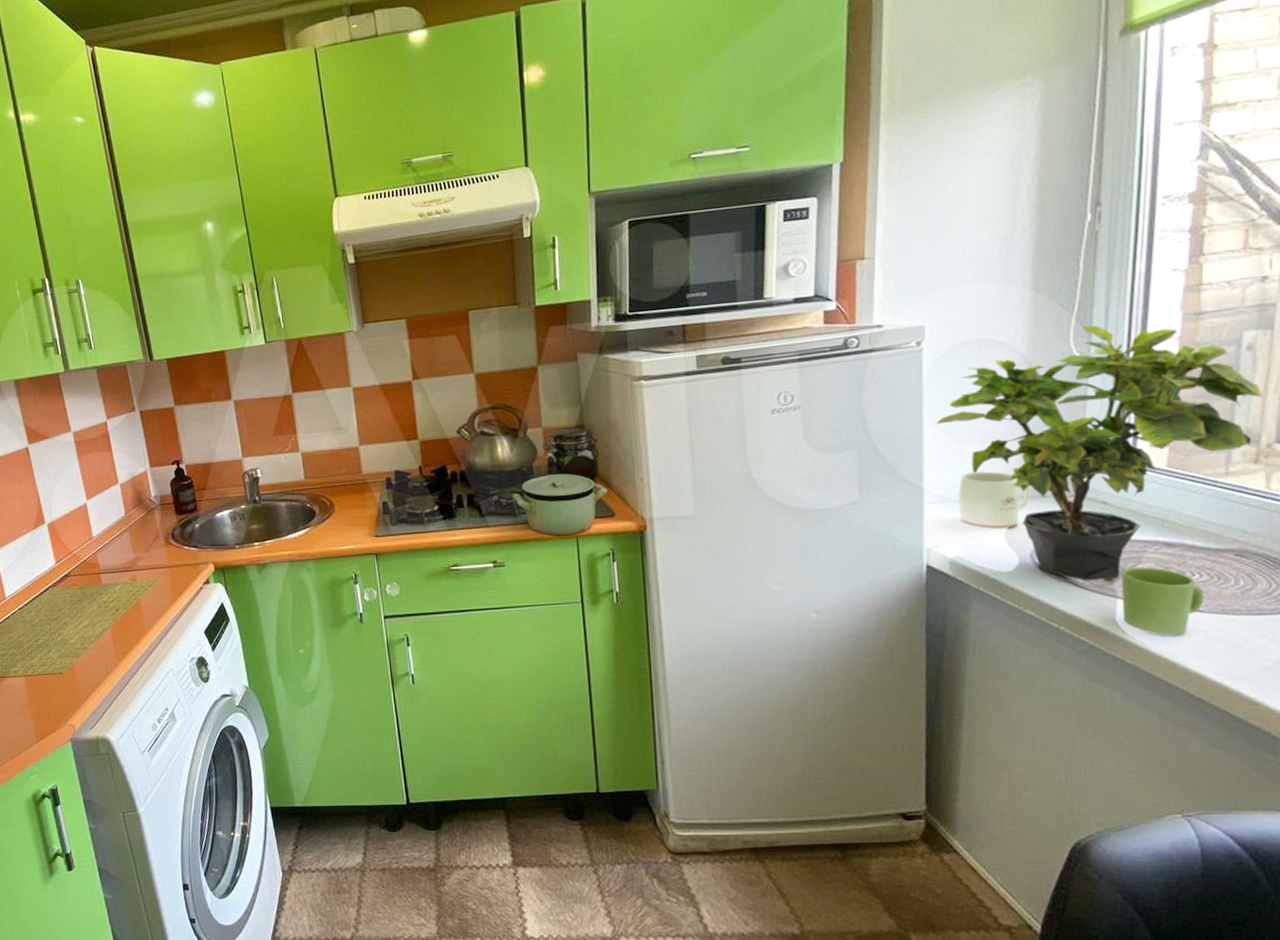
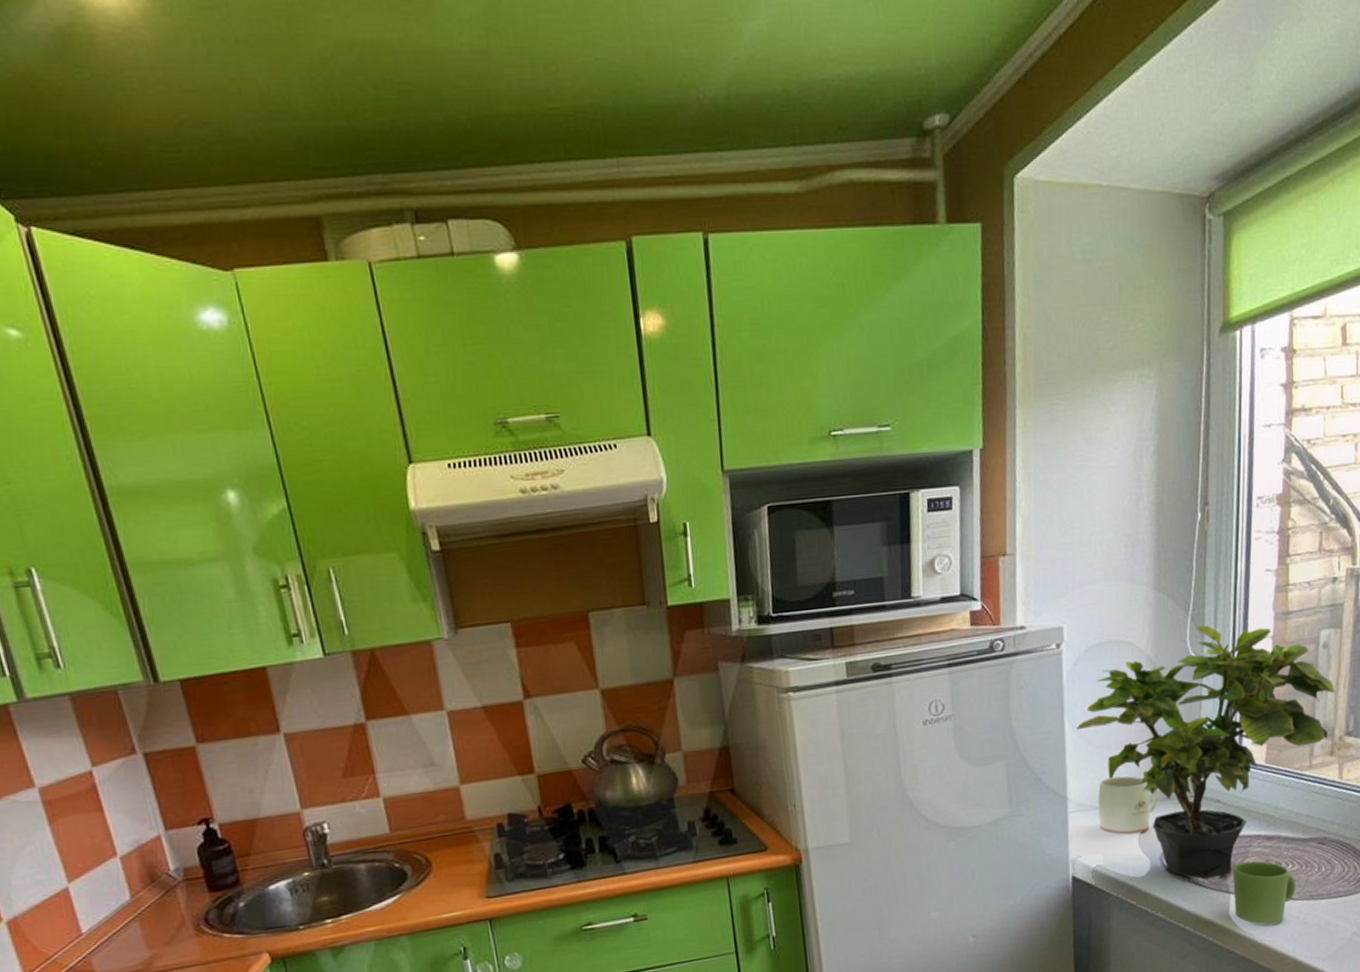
saucepan: present [512,473,608,537] -> none [651,804,759,880]
jar: present [542,427,600,480] -> none [683,749,749,810]

